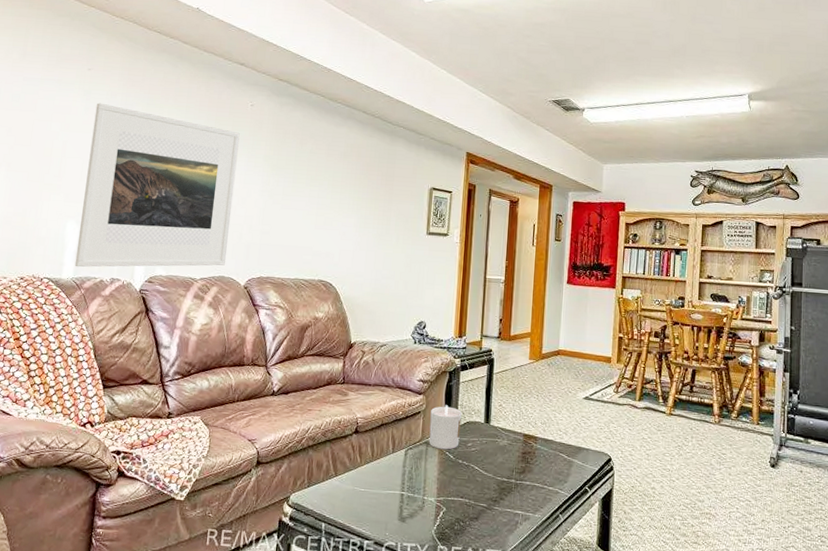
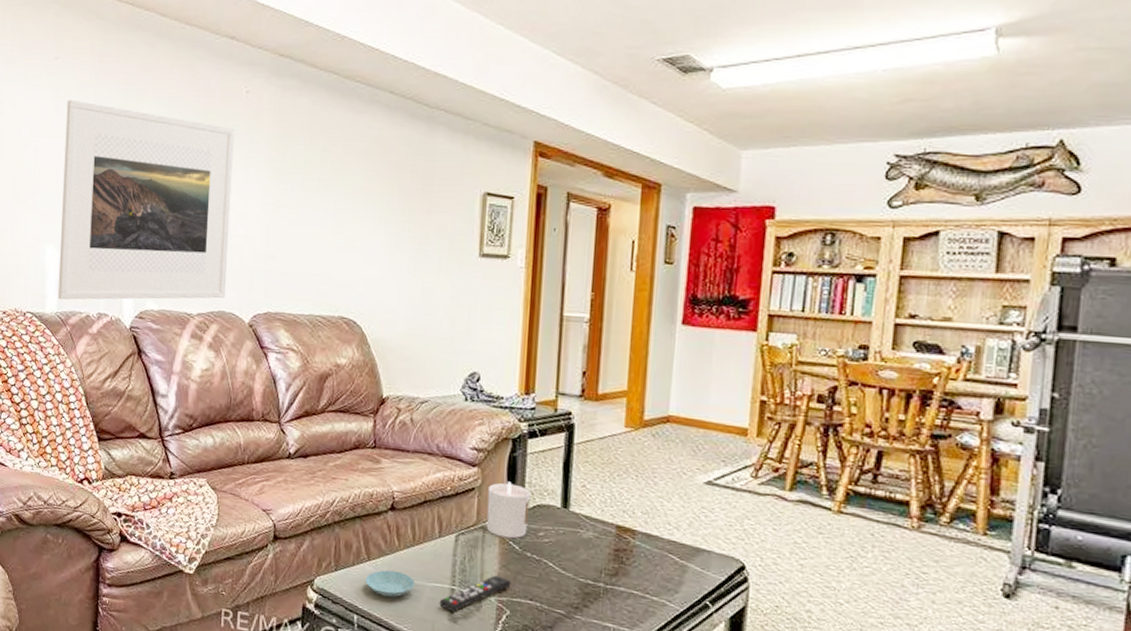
saucer: none [332,482,373,506] -> present [365,570,415,598]
remote control: none [391,480,447,514] -> present [439,575,511,613]

